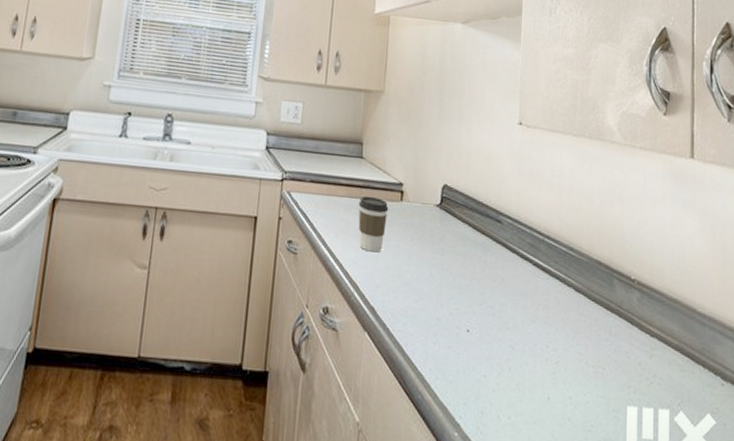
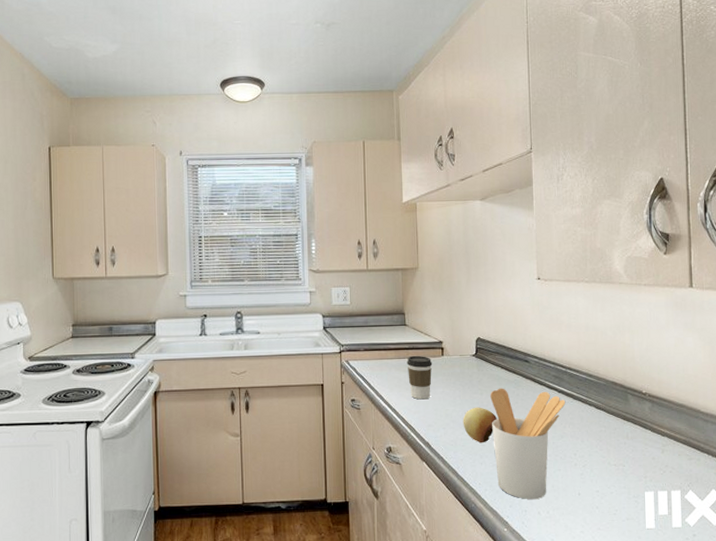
fruit: none [417,270,459,317] -> present [463,407,498,444]
utensil holder: none [451,250,541,398] -> present [490,388,566,499]

